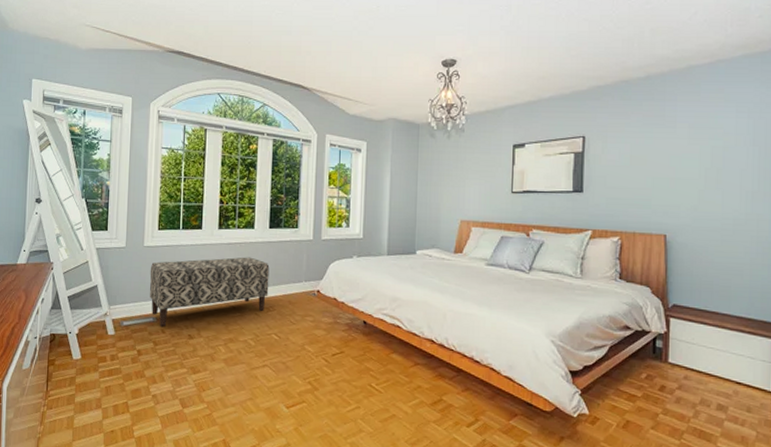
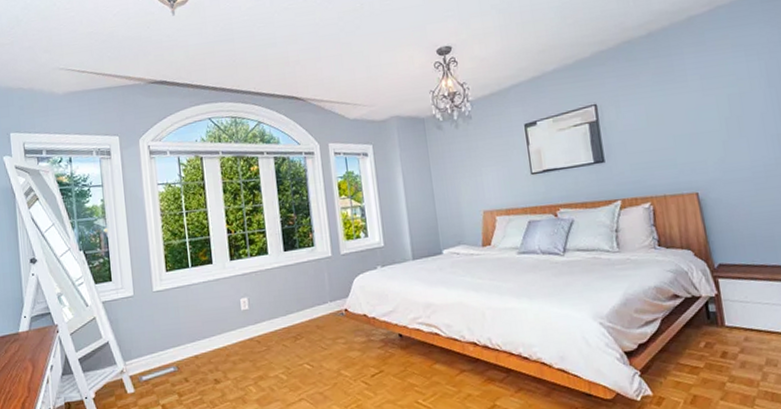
bench: present [150,257,270,327] -> none [163,285,294,375]

